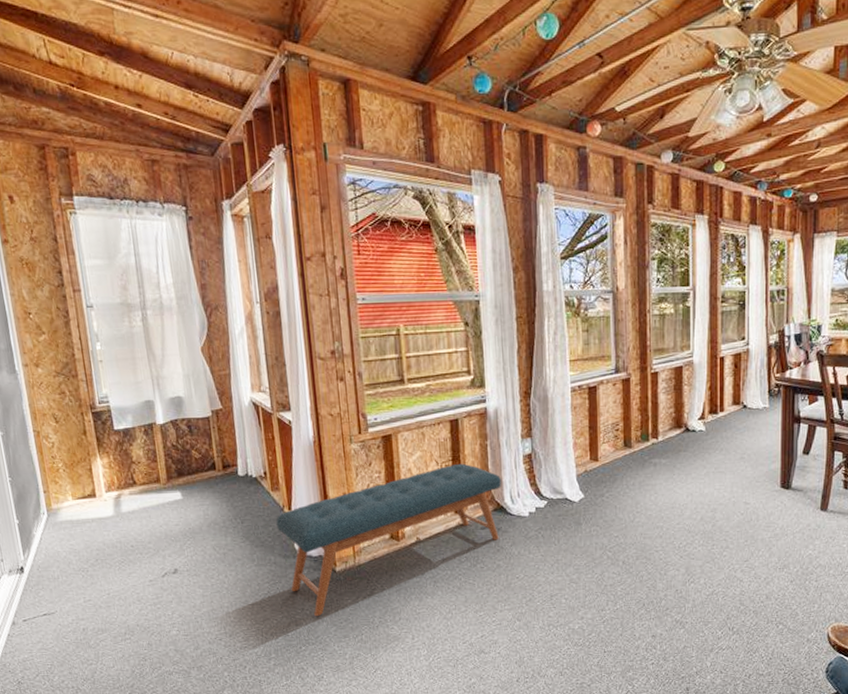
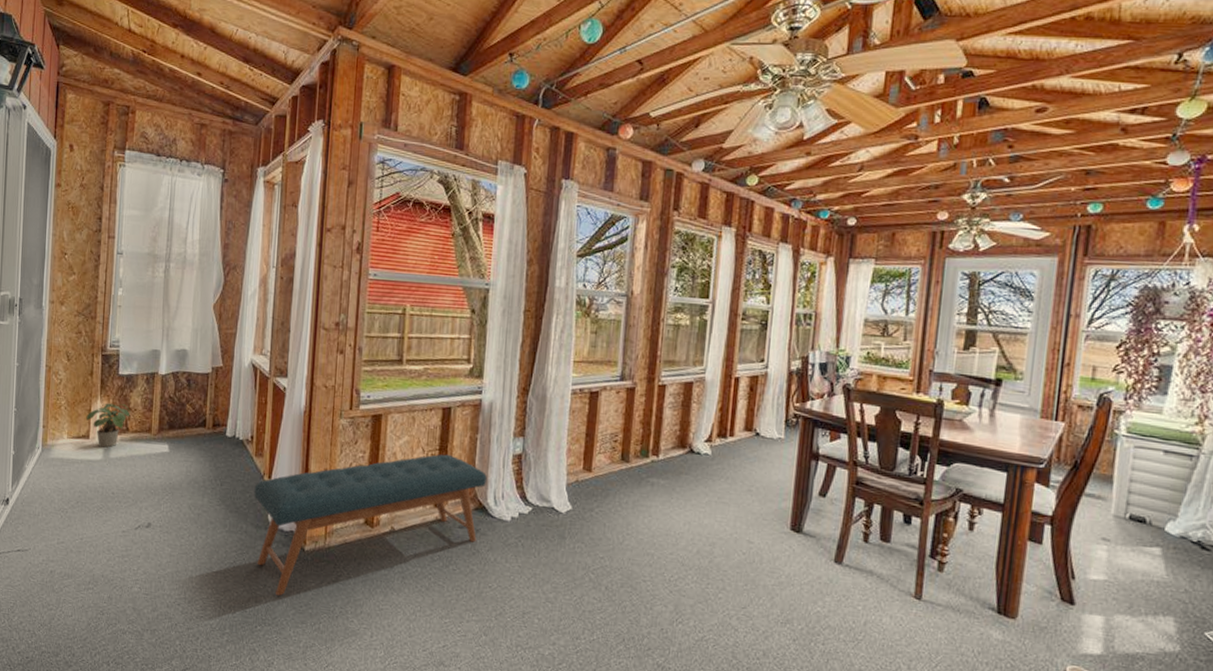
potted plant: none [88,459,135,504] -> present [86,403,131,448]

